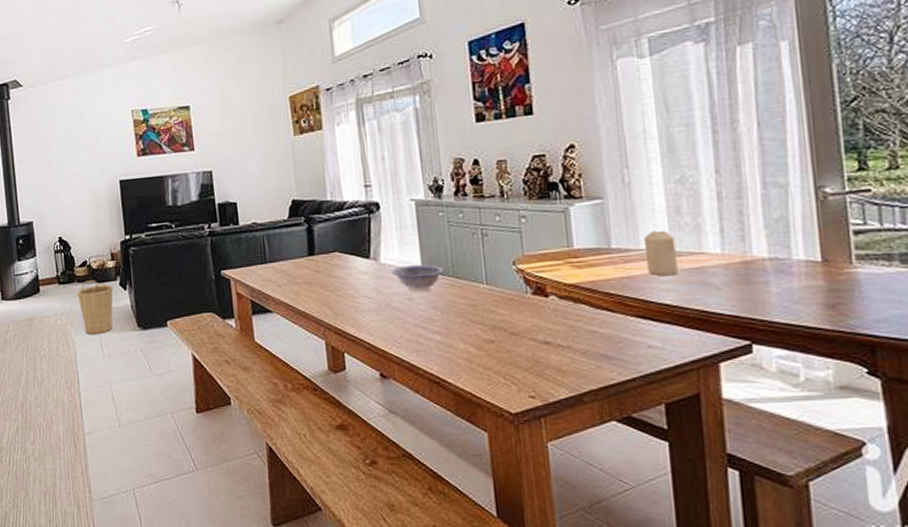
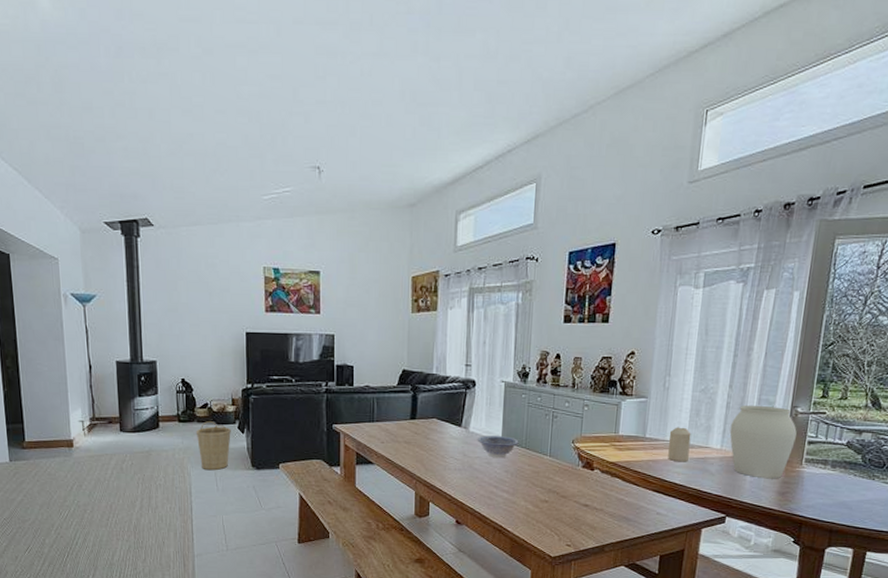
vase: none [729,189,834,288] -> present [729,405,797,479]

